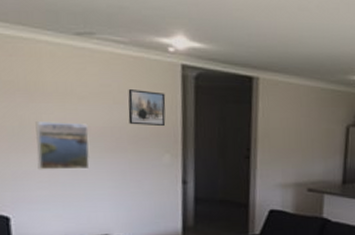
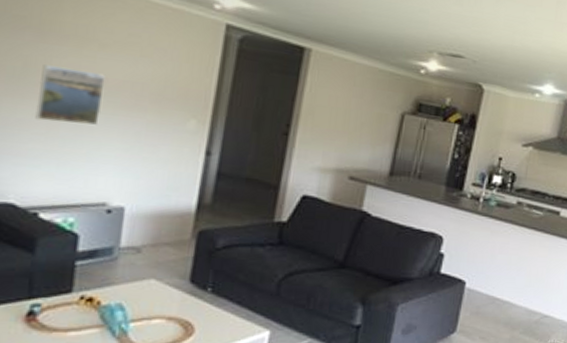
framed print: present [128,89,166,127] -> none [154,43,203,89]

